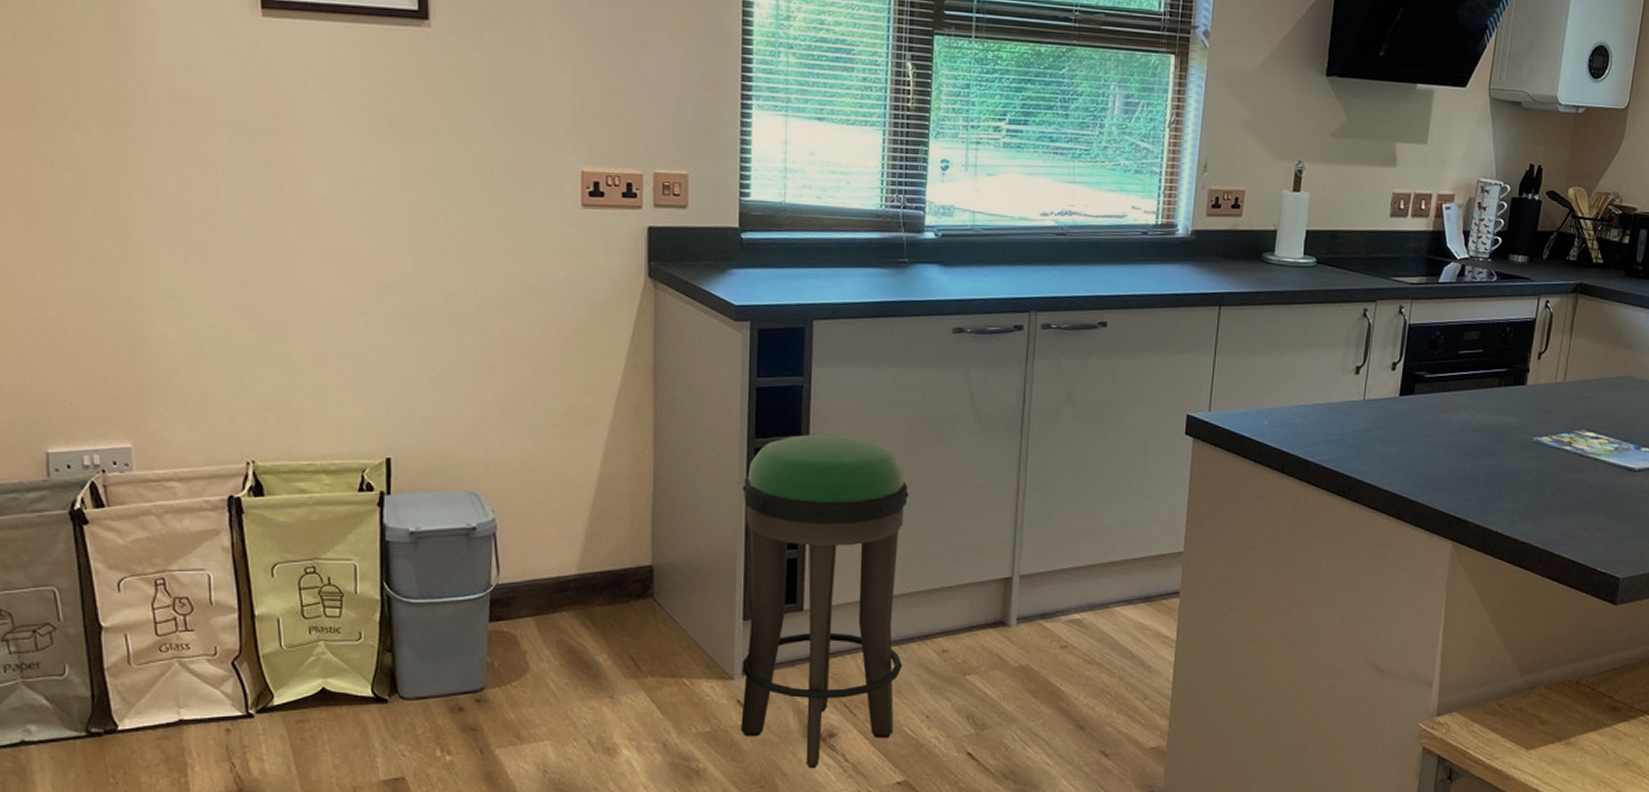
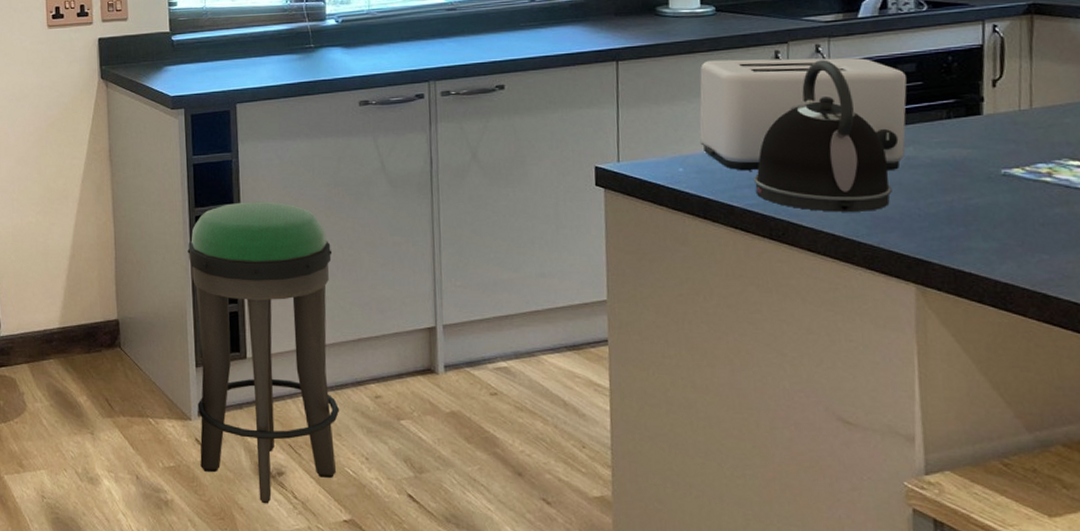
toaster: none [1287,313,1471,433] -> present [699,57,907,171]
kettle: none [1329,321,1445,471] -> present [753,59,892,212]

